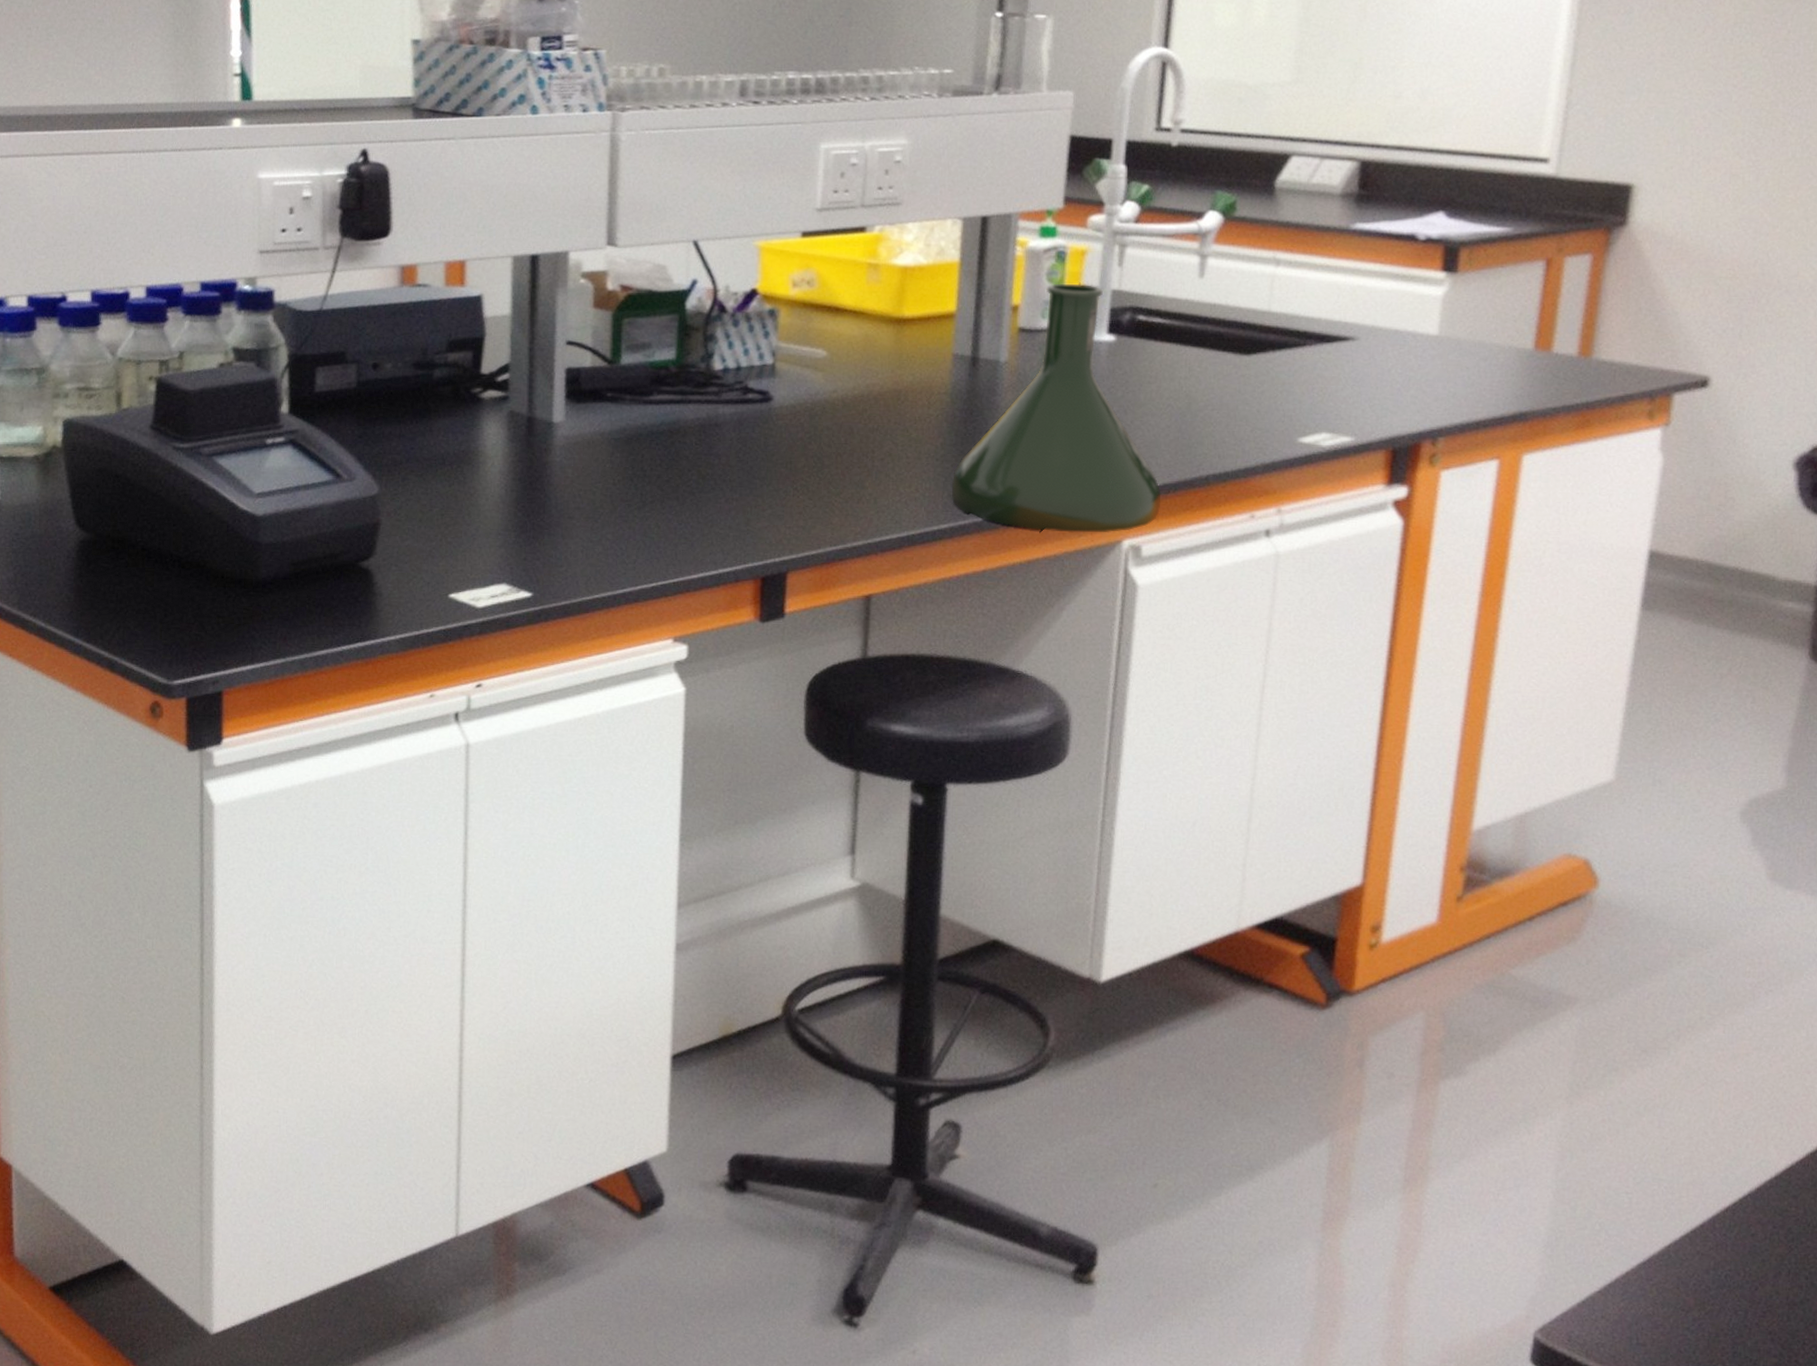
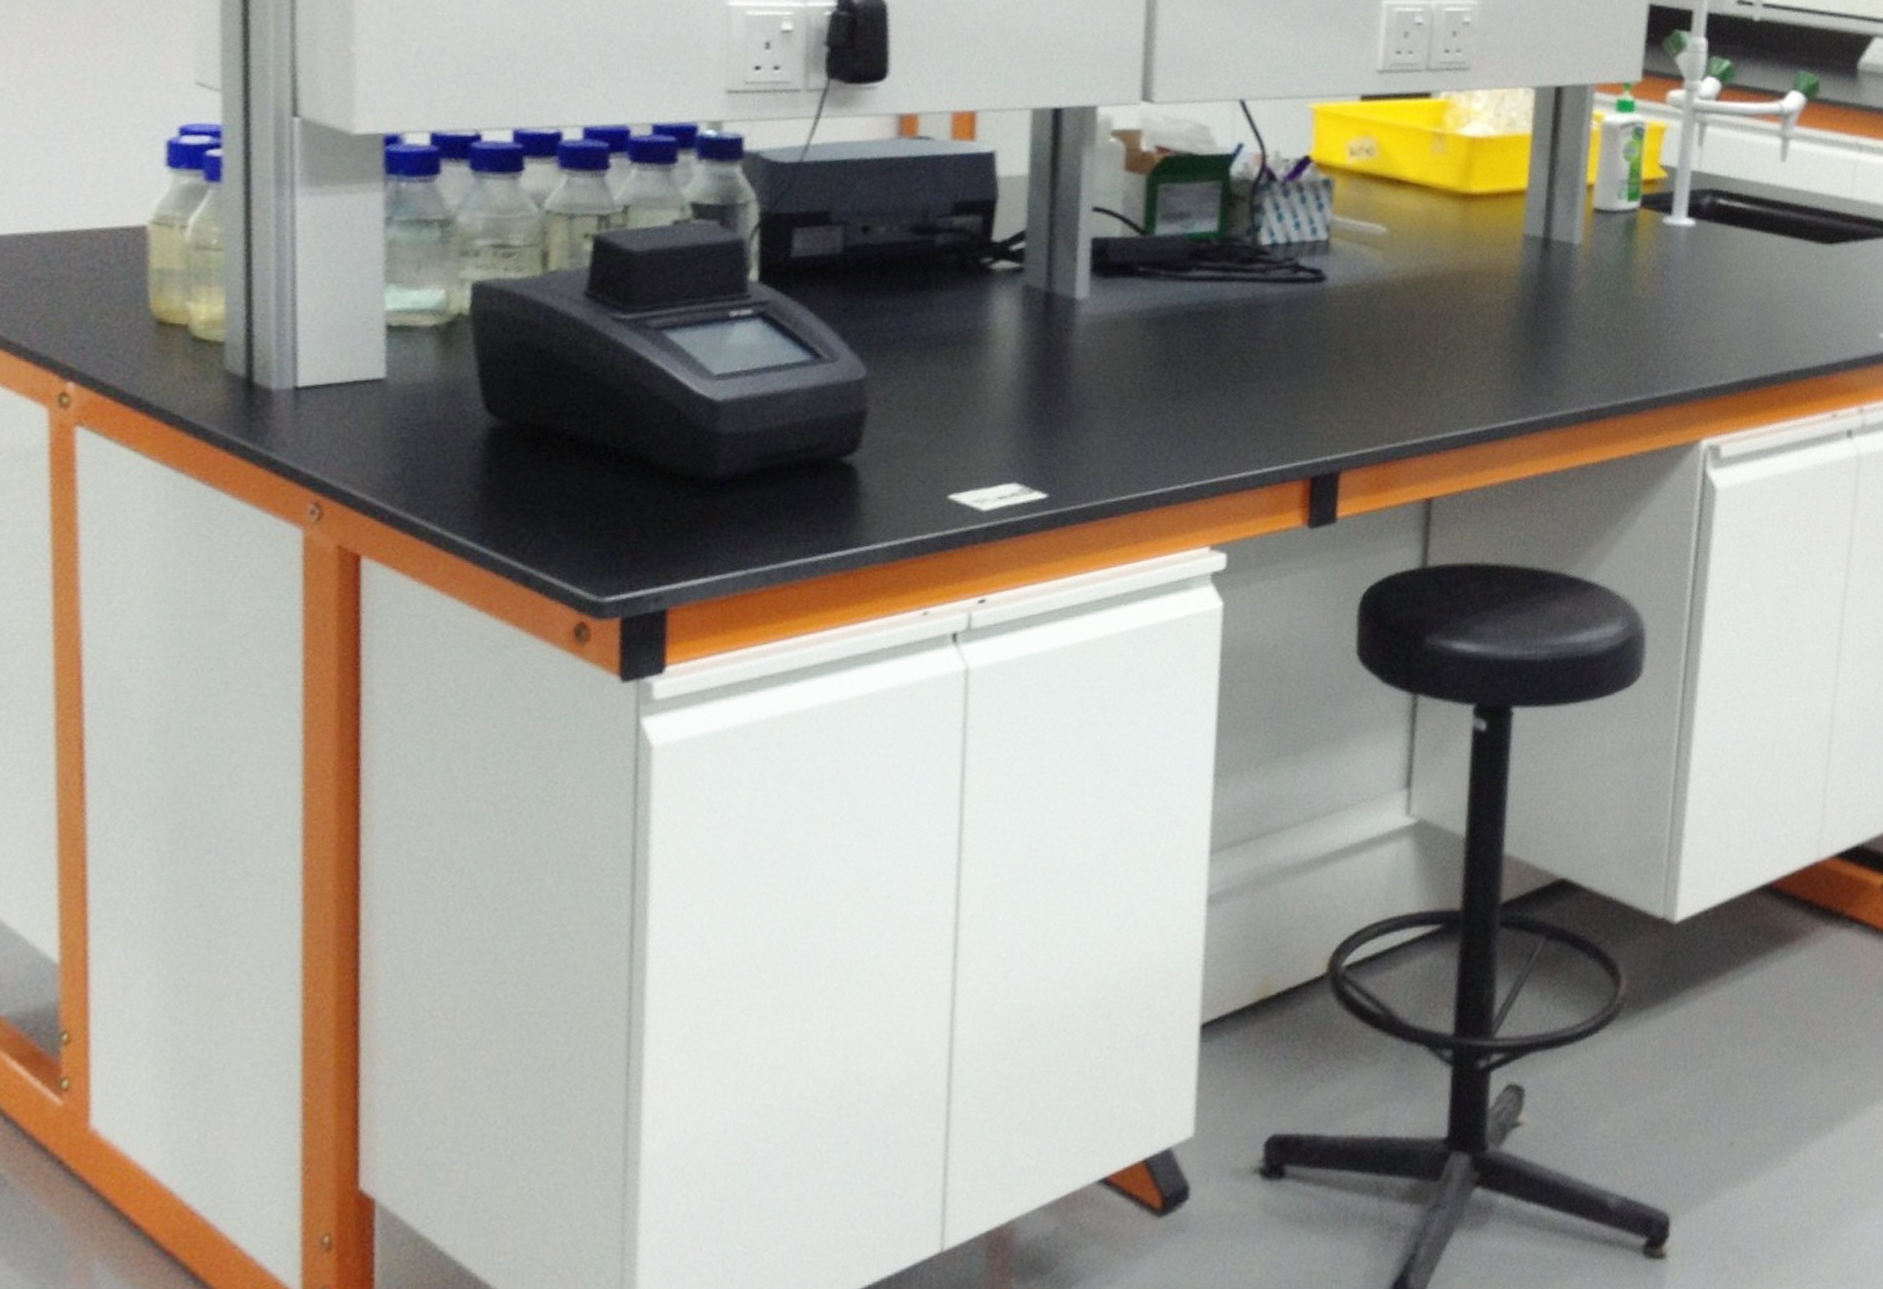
flask: present [951,283,1161,533] -> none [1520,161,1741,432]

